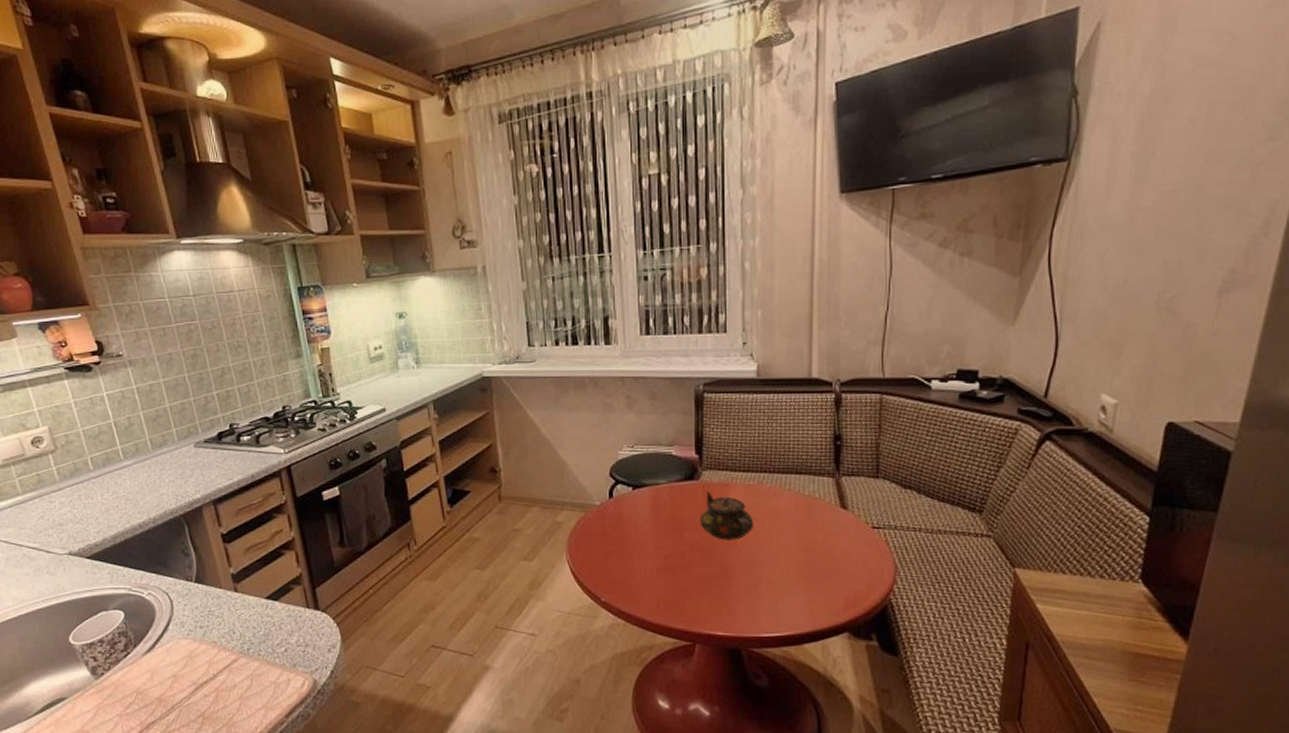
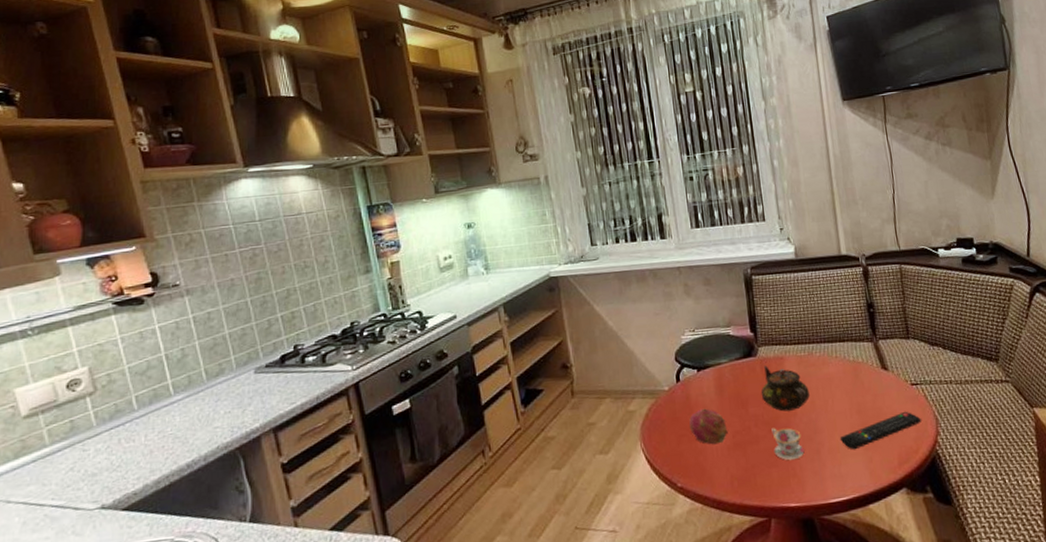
fruit: none [619,527,659,565] -> present [689,408,728,445]
teacup: none [707,555,740,590] -> present [771,428,805,461]
remote control: none [781,554,878,588] -> present [840,411,922,450]

